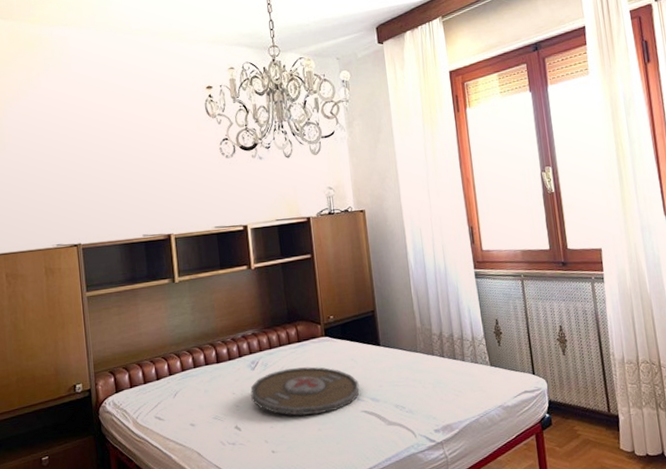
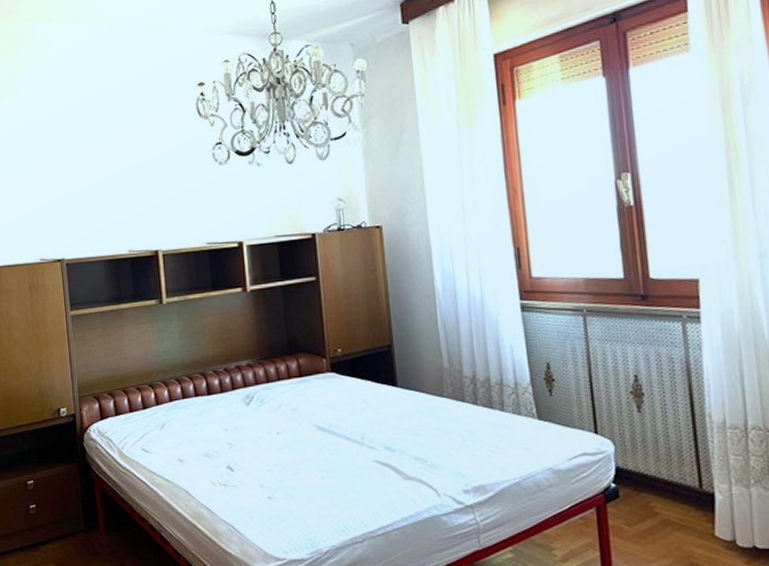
serving tray: present [250,367,360,416] -> none [244,405,371,461]

